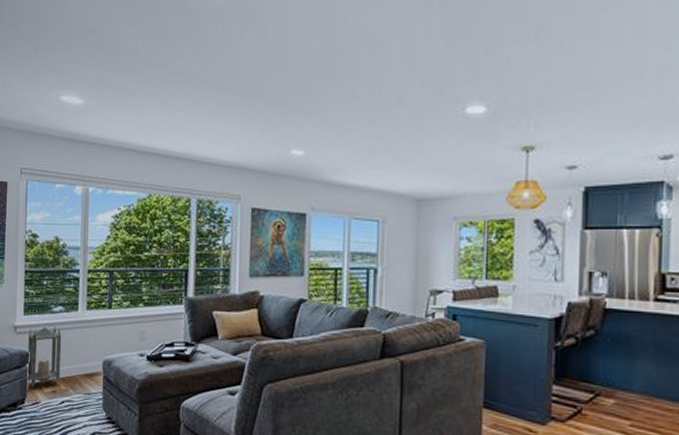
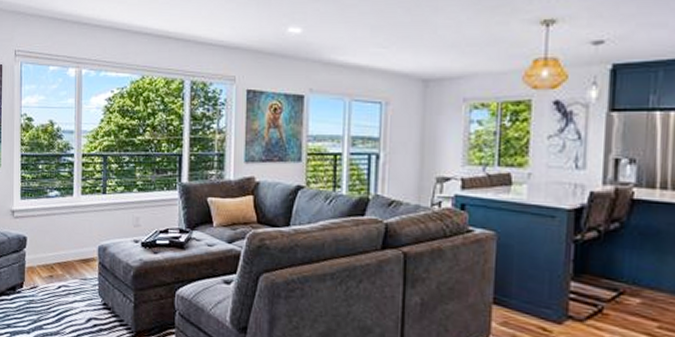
lantern: present [27,326,62,388] -> none [25,211,58,272]

